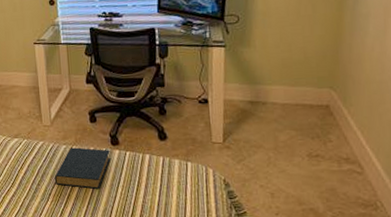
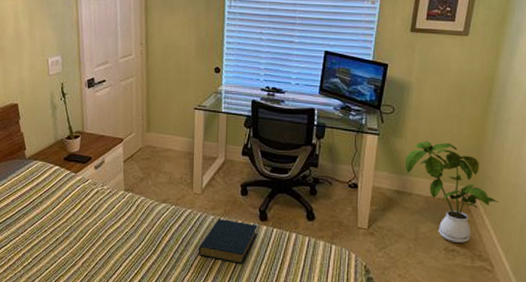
house plant: none [255,46,364,148] -> present [404,141,499,243]

